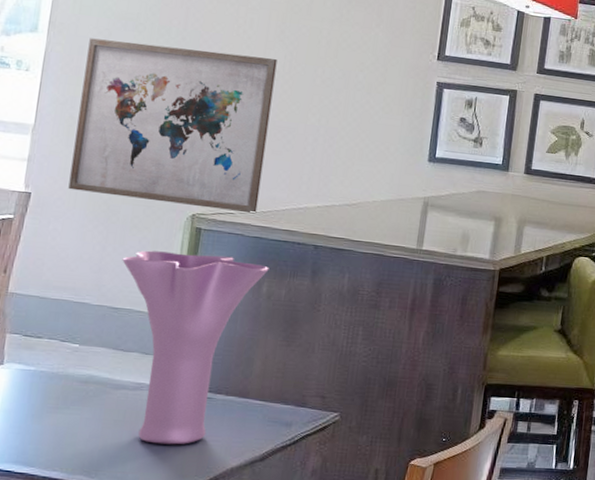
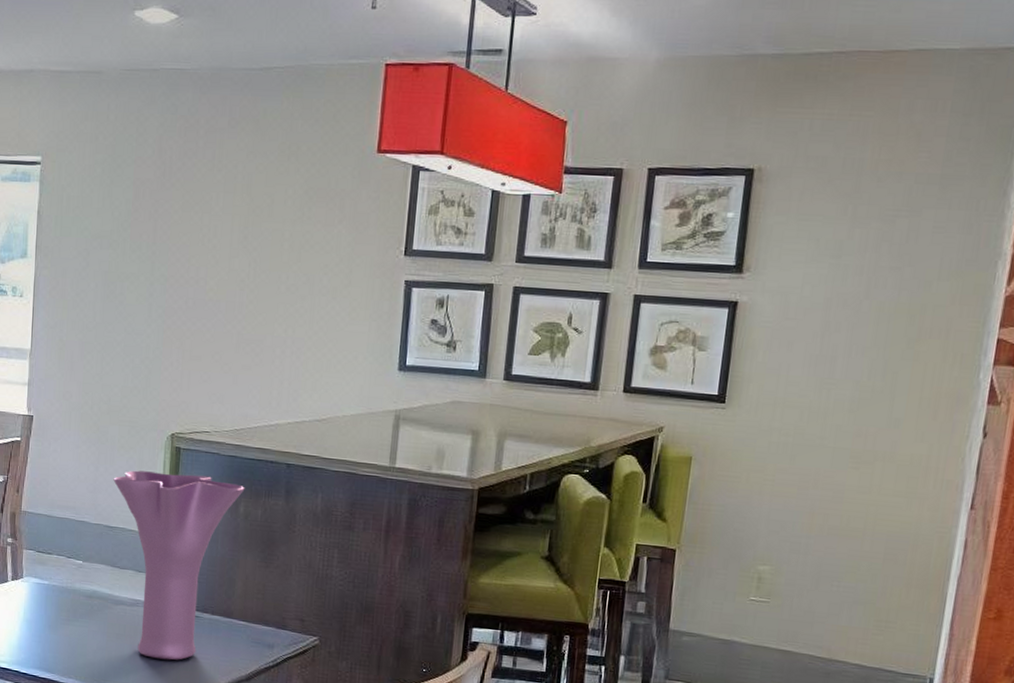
wall art: present [68,38,277,214] -> none [63,259,242,432]

